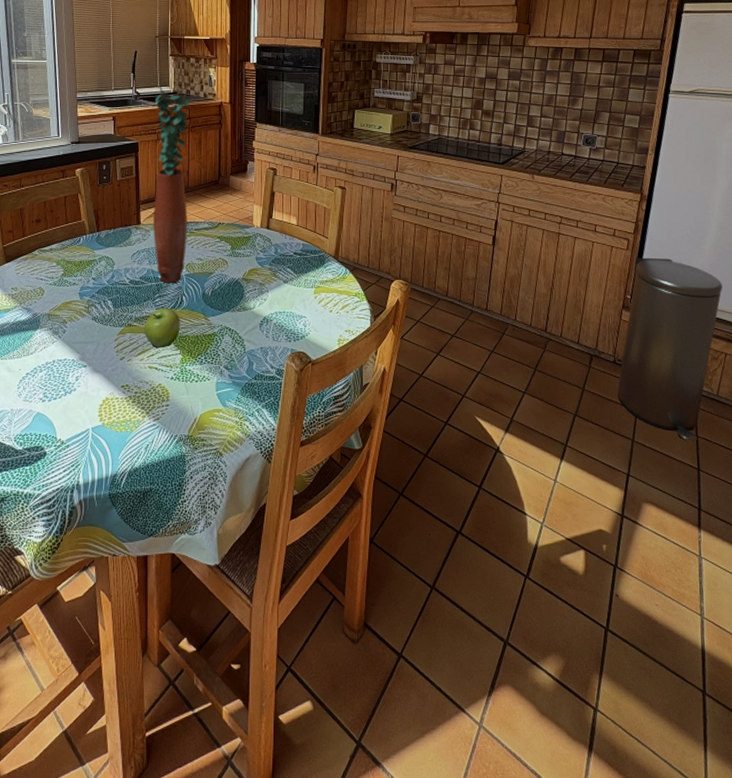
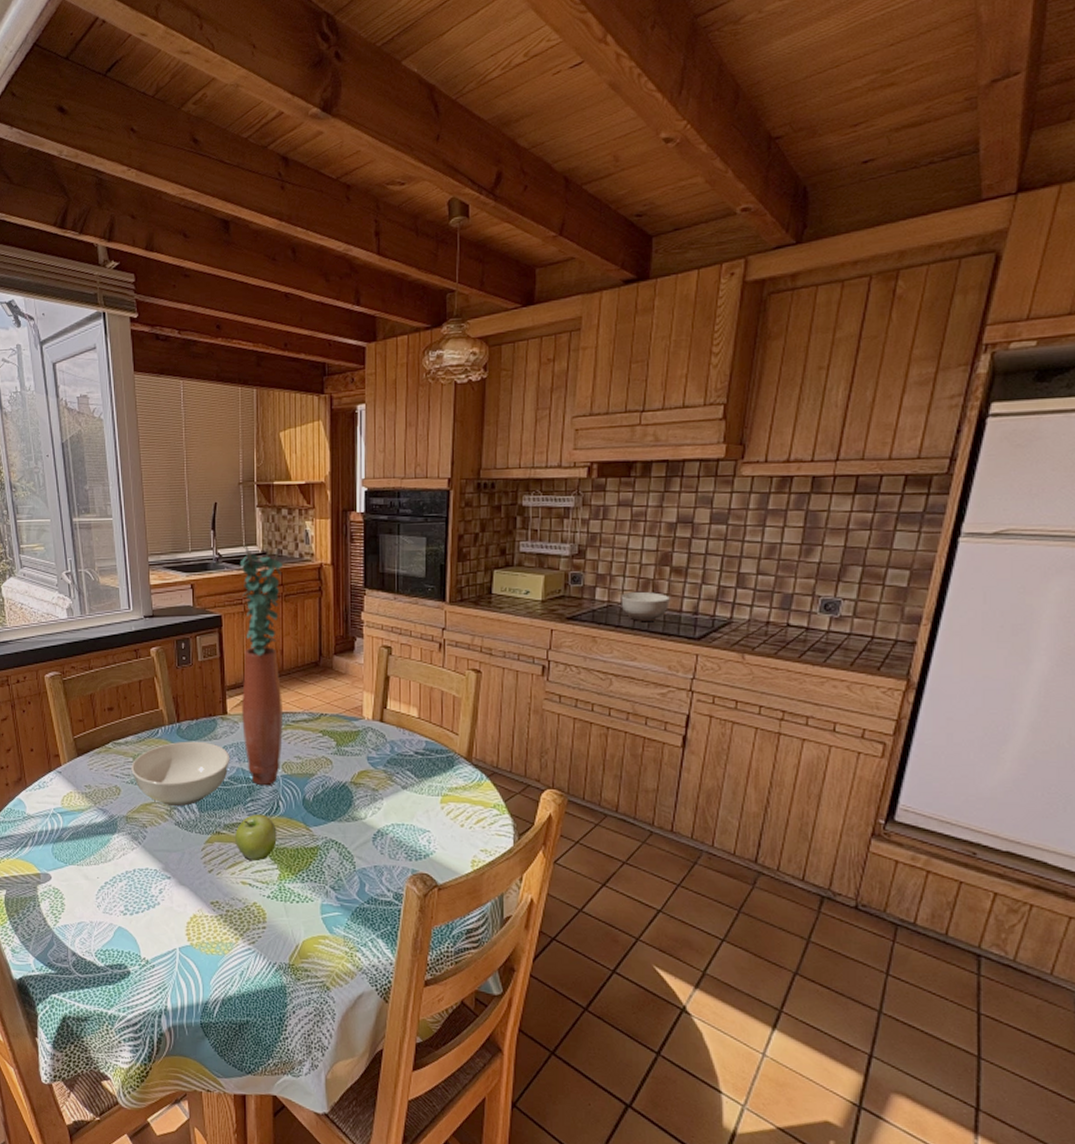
bowl: none [54,247,142,304] -> present [131,741,231,807]
bowl: none [447,128,483,150] -> present [620,591,671,621]
pedal bin: present [617,257,722,441] -> none [860,768,1031,1020]

